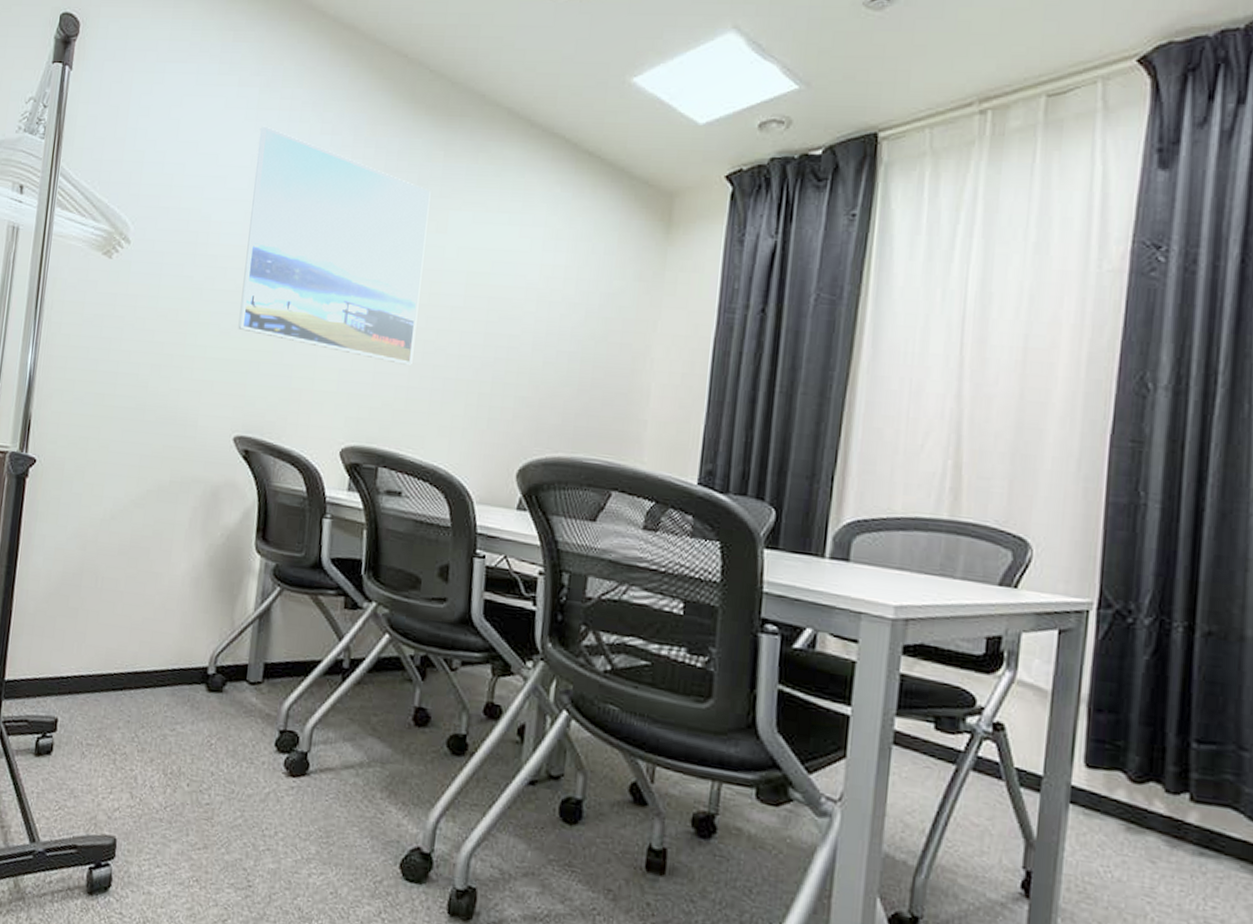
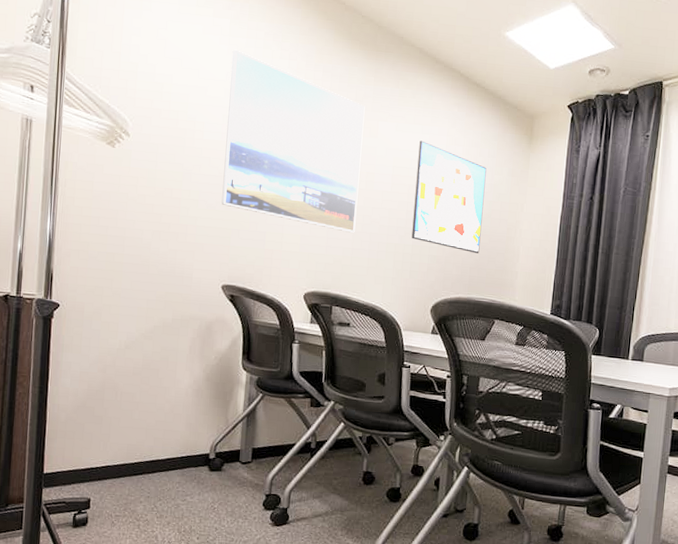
wall art: none [491,234,602,394] -> present [411,140,487,254]

